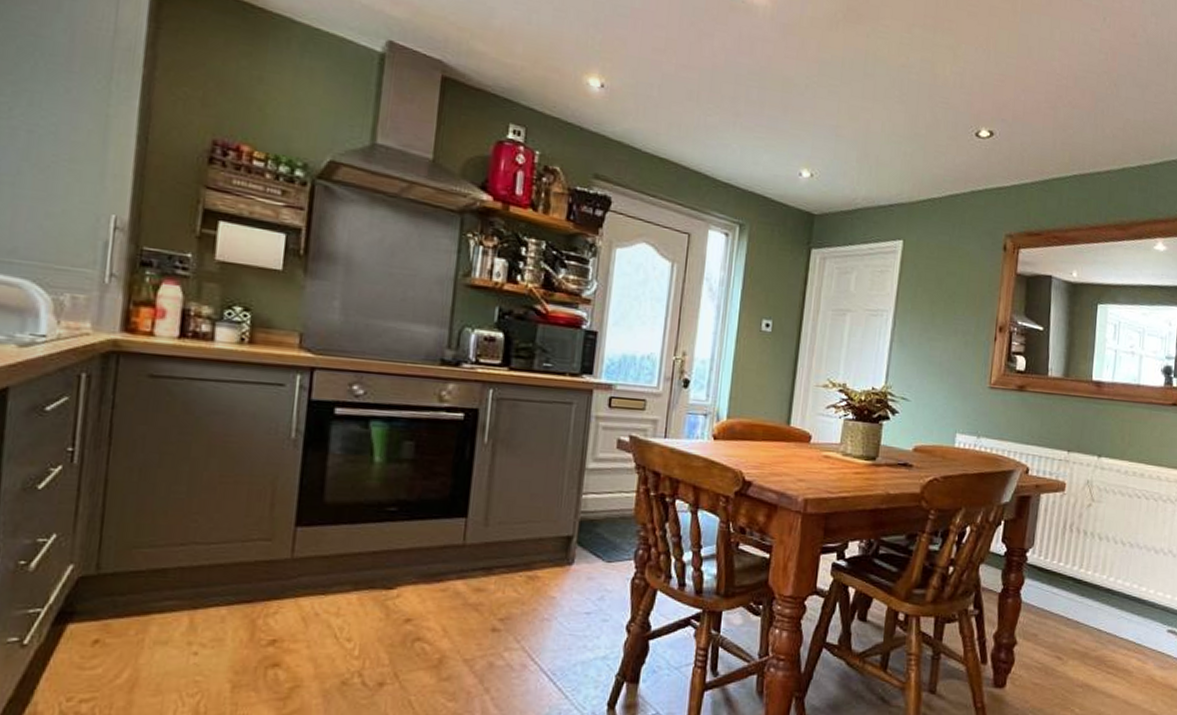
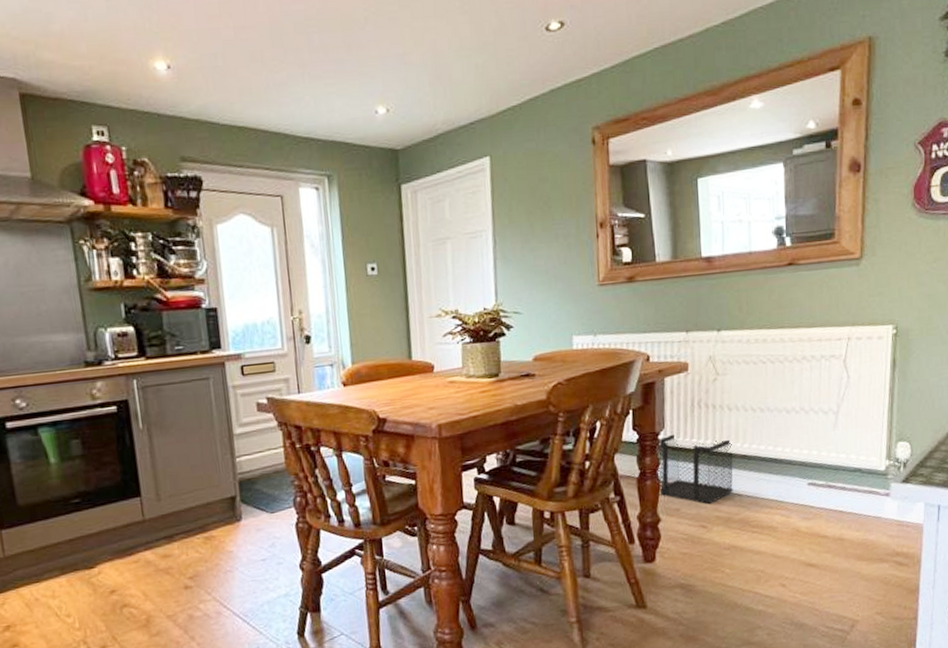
wastebasket: none [1018,553,1098,635] -> present [657,434,733,505]

